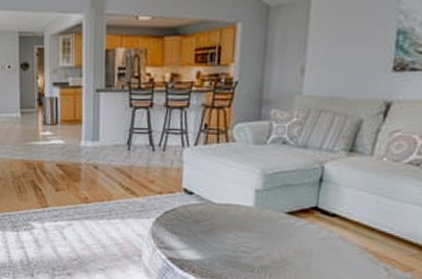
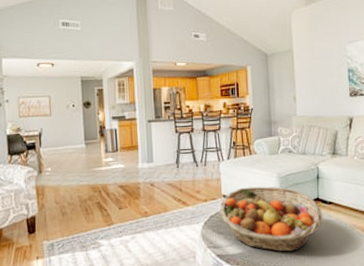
fruit basket: none [176,182,320,268] -> present [219,186,323,252]

